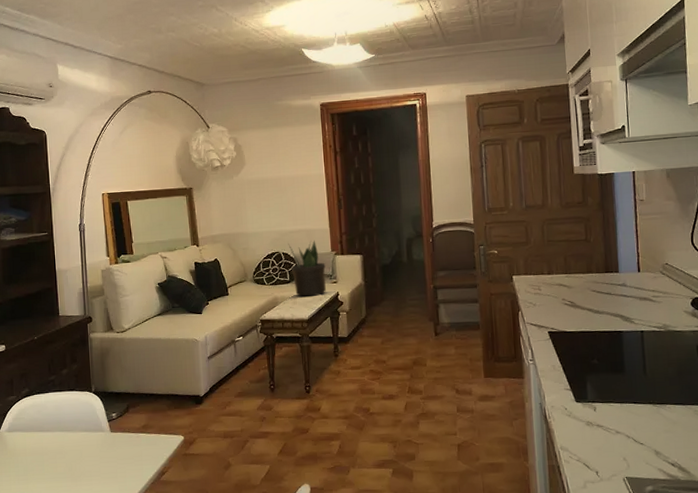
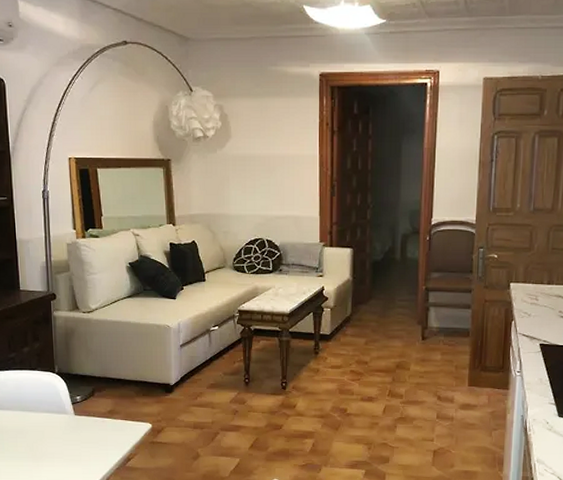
planter: present [288,240,326,297] -> none [273,228,312,289]

